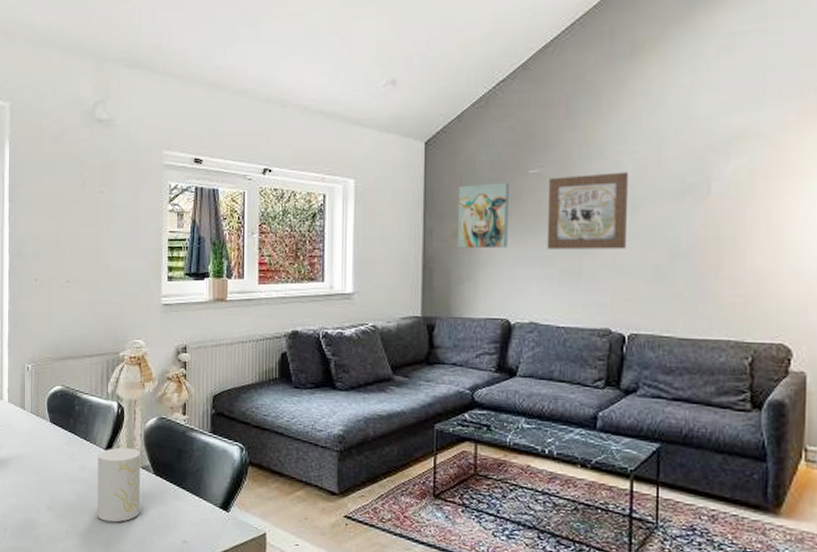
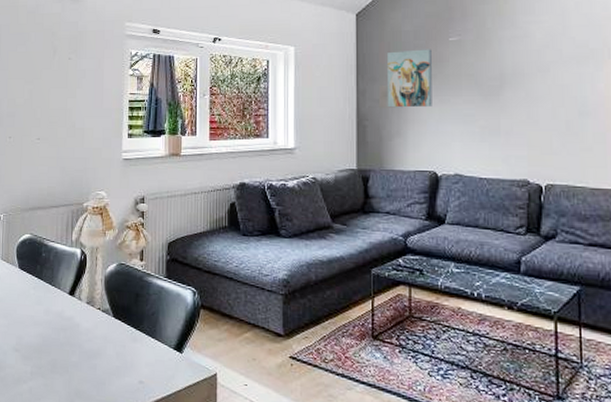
cup: present [97,447,140,523] -> none [60,291,101,364]
wall art: present [546,172,629,249] -> none [466,39,539,108]

